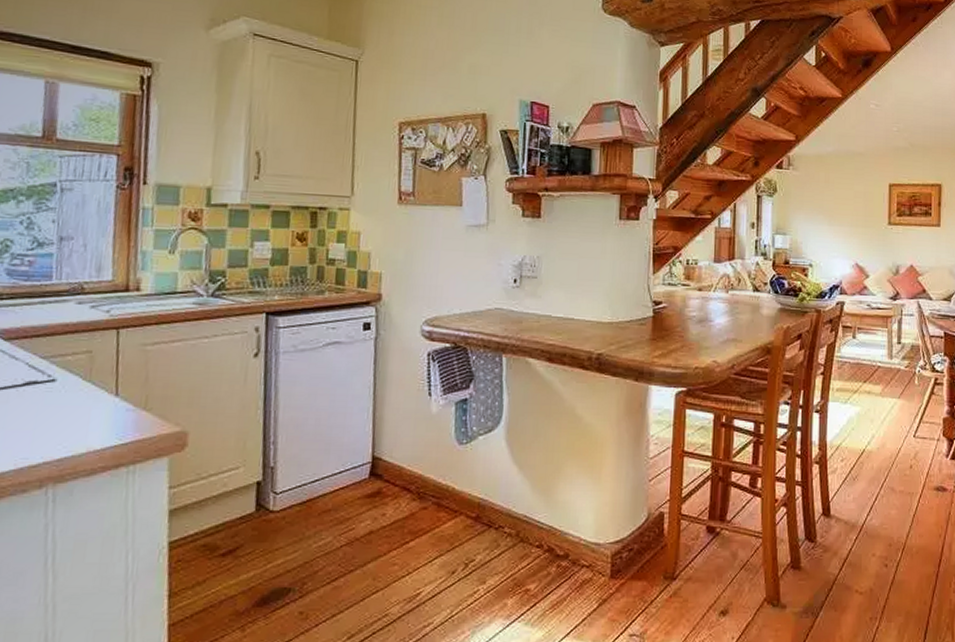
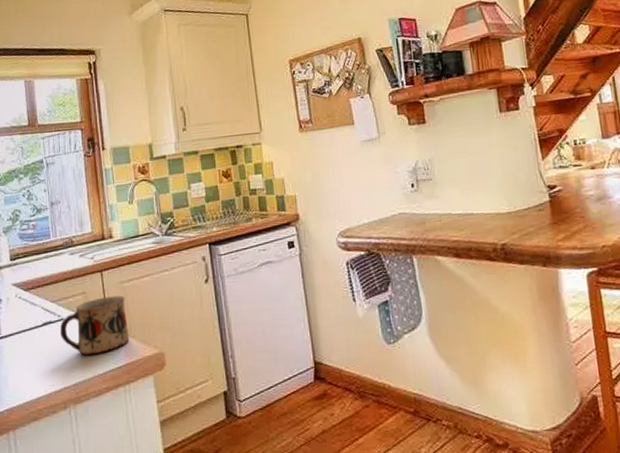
mug: none [48,359,145,427] -> present [60,295,130,356]

